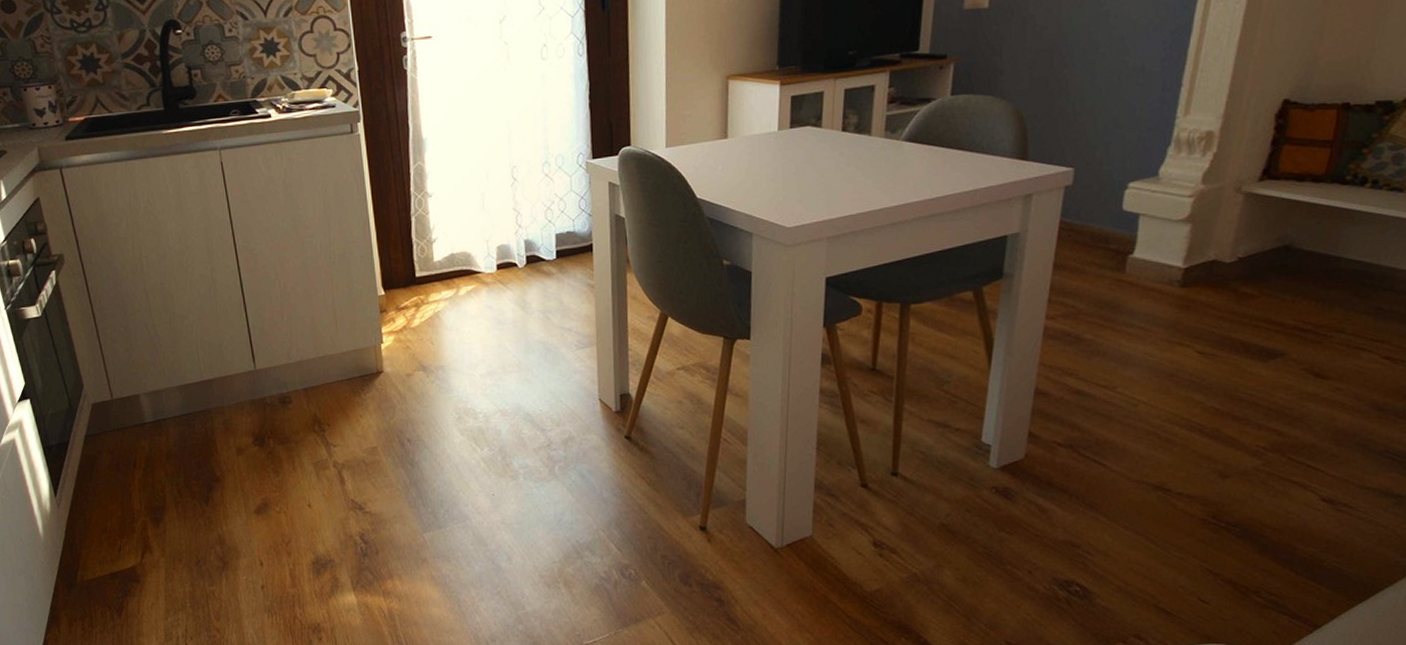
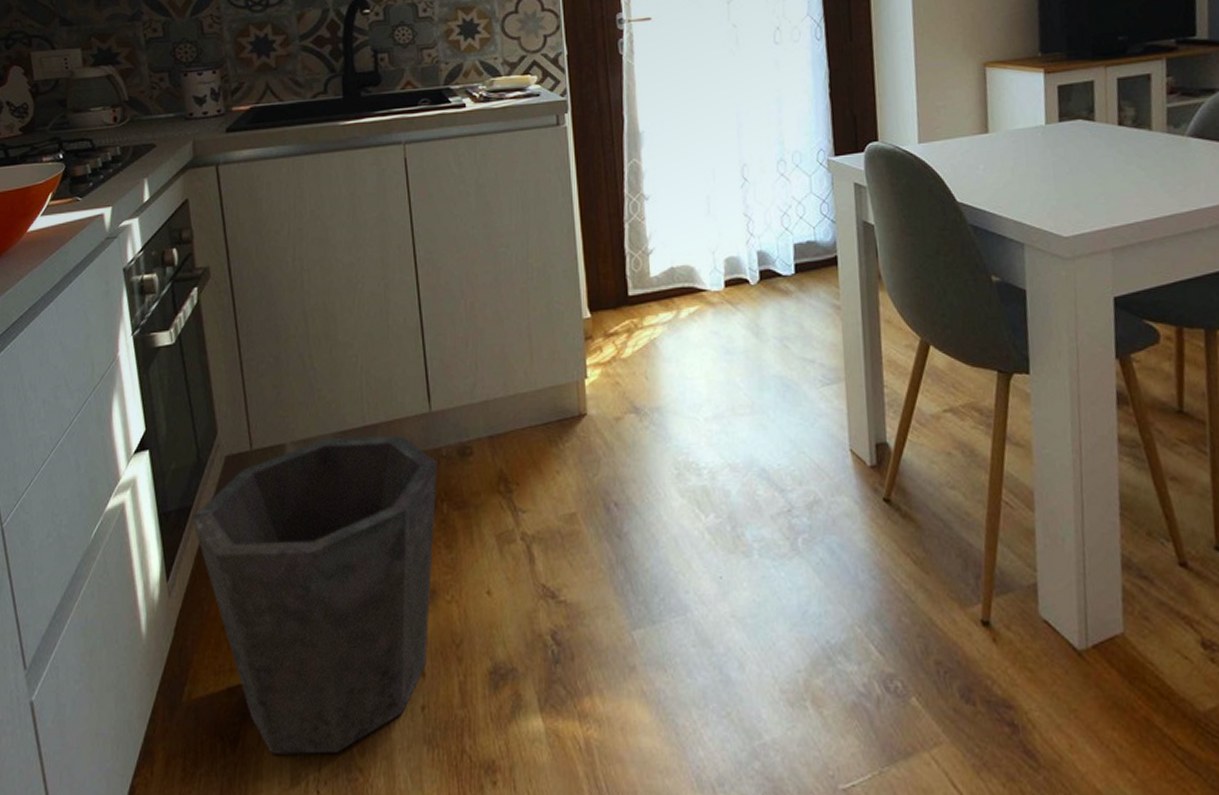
waste bin: none [69,387,264,619] -> present [191,435,438,755]

